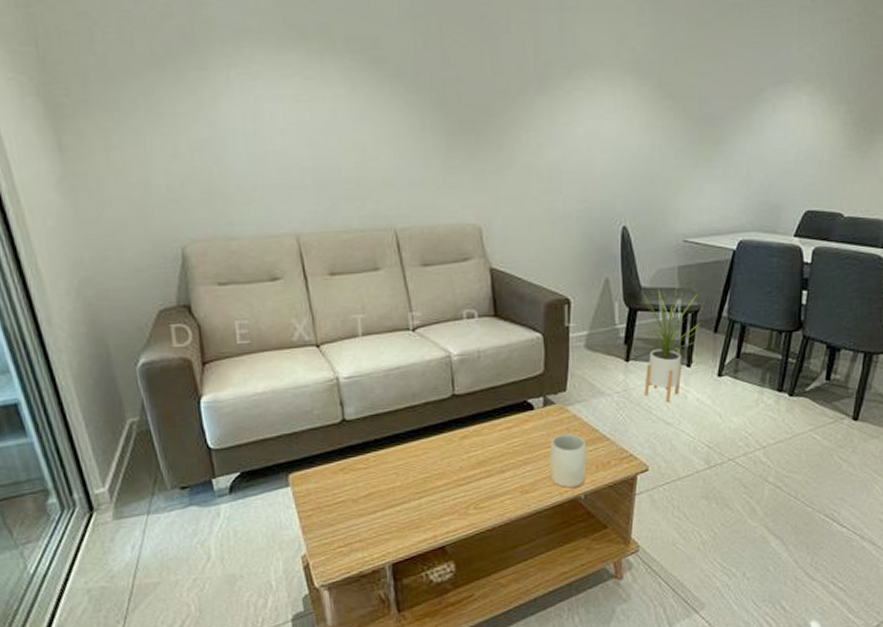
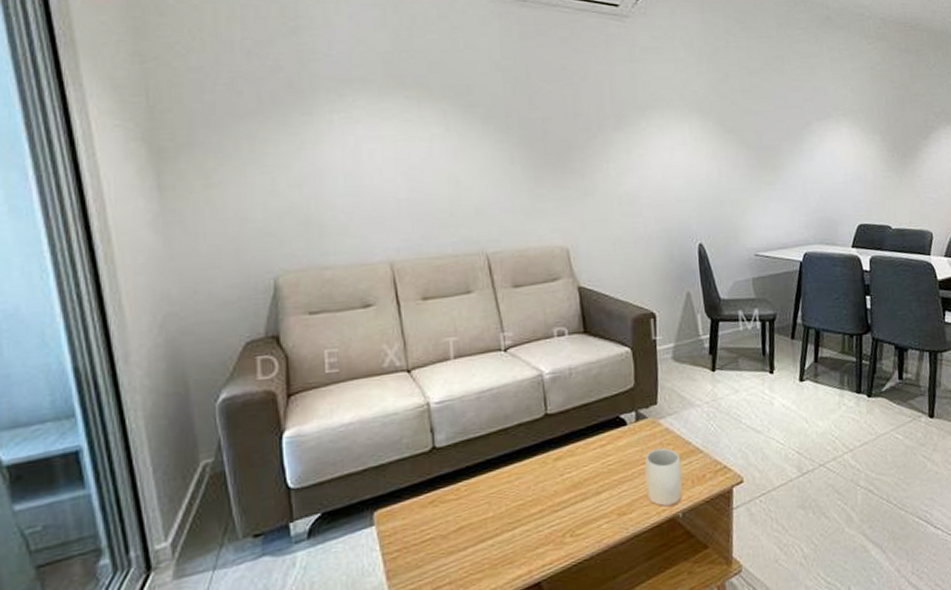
house plant: present [638,284,702,403] -> none [720,294,779,411]

